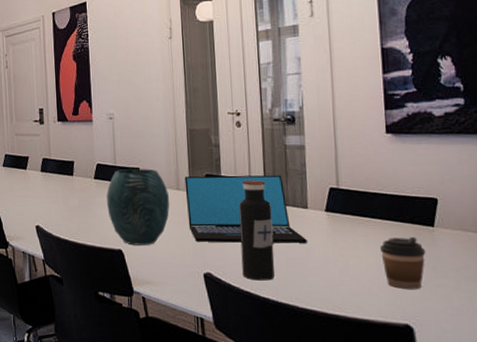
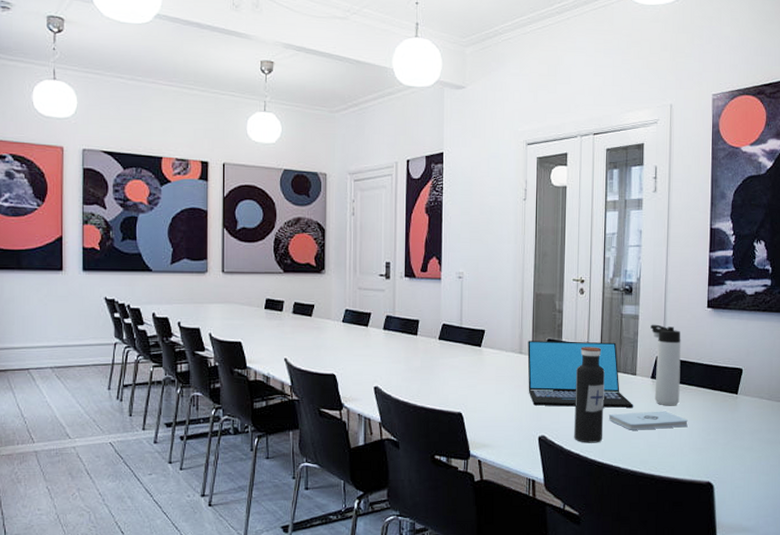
vase: present [106,169,170,245] -> none [450,331,512,408]
notepad: none [280,246,375,267] -> present [609,411,688,430]
thermos bottle: none [320,154,362,241] -> present [650,324,681,406]
coffee cup: present [380,236,426,290] -> none [693,403,729,451]

